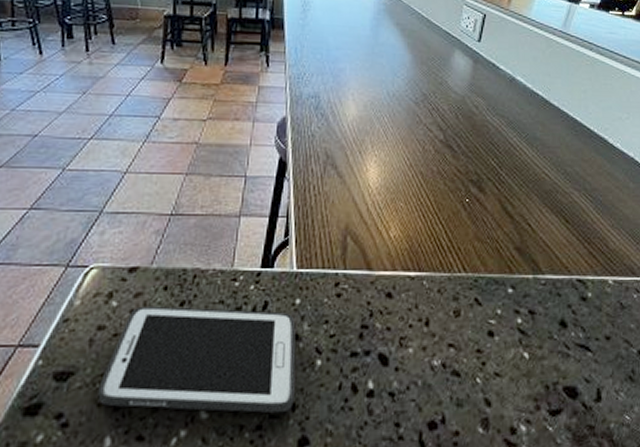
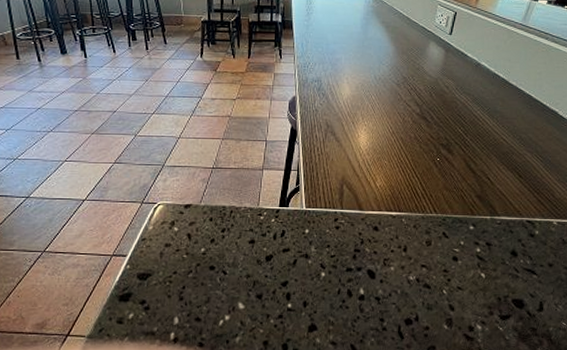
cell phone: present [98,305,296,414] -> none [168,231,306,308]

